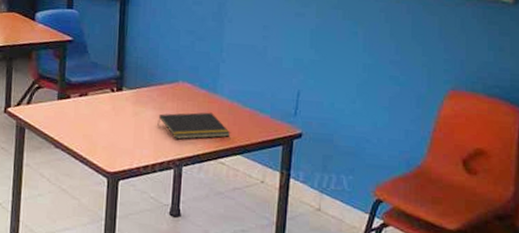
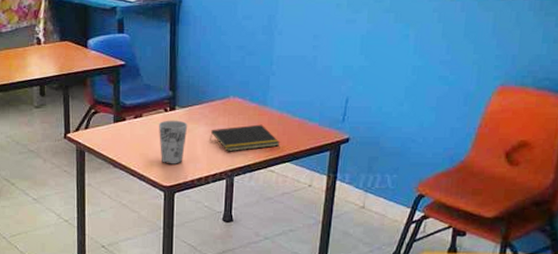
cup: none [104,101,135,149] -> present [158,120,188,164]

